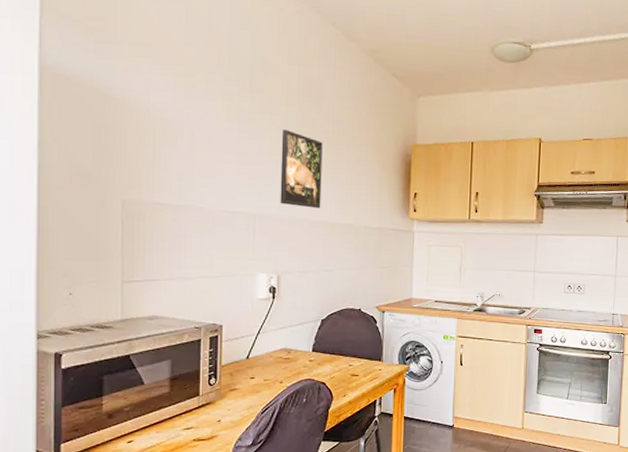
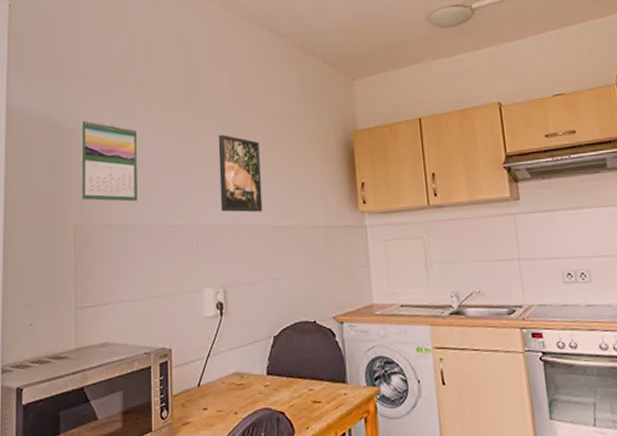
calendar: none [130,90,195,183] -> present [80,119,138,202]

